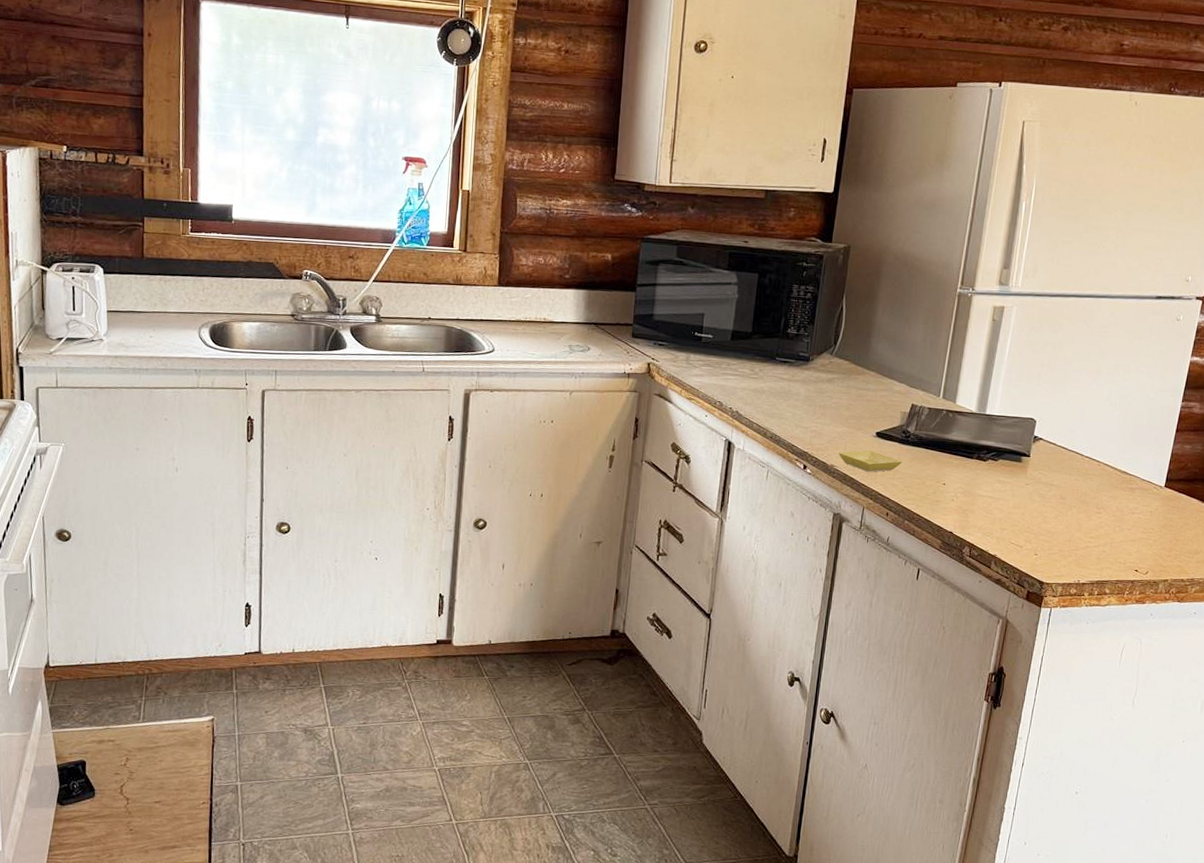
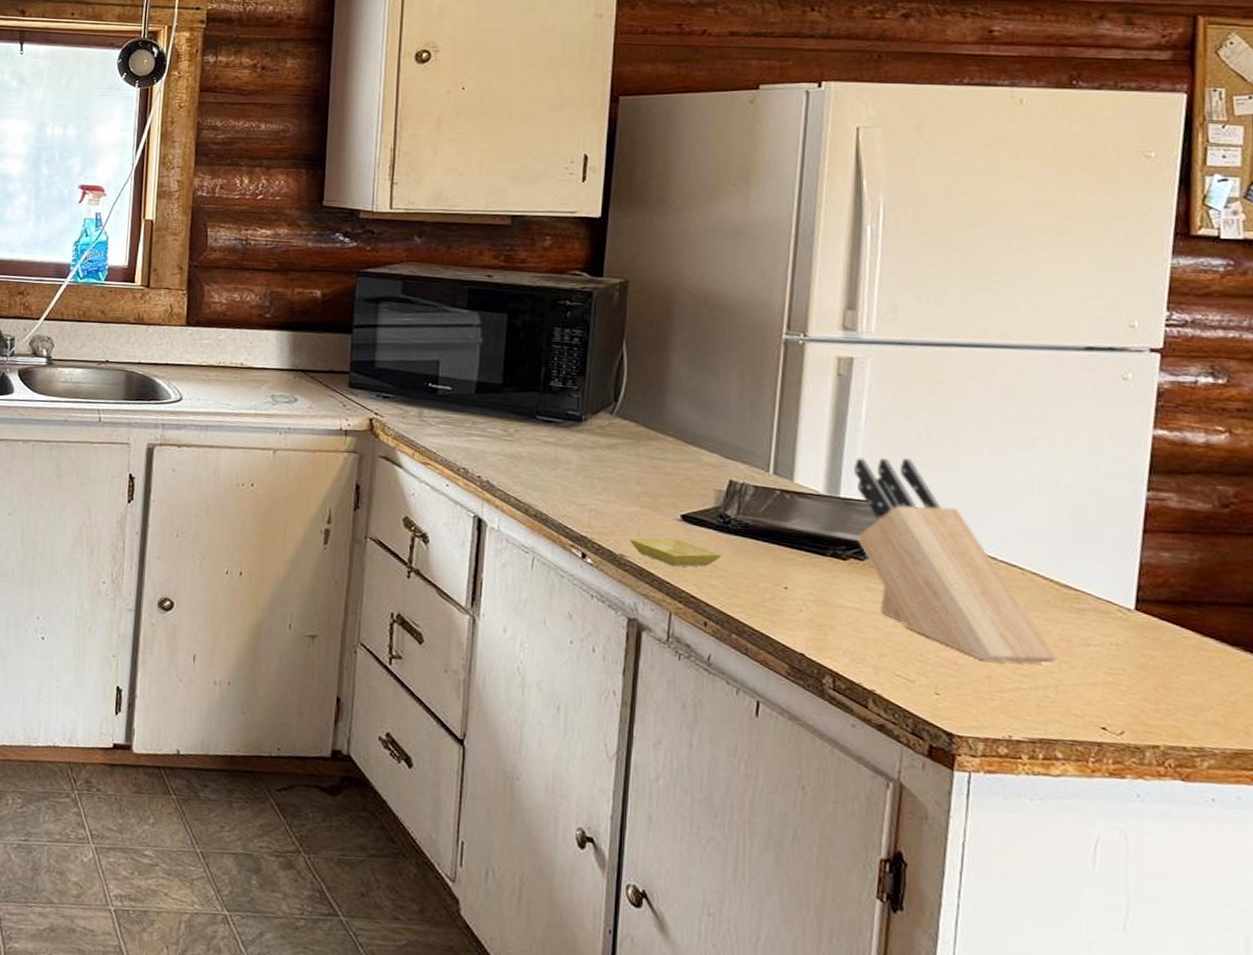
knife block: none [994,382,1114,529] -> present [854,457,1058,664]

